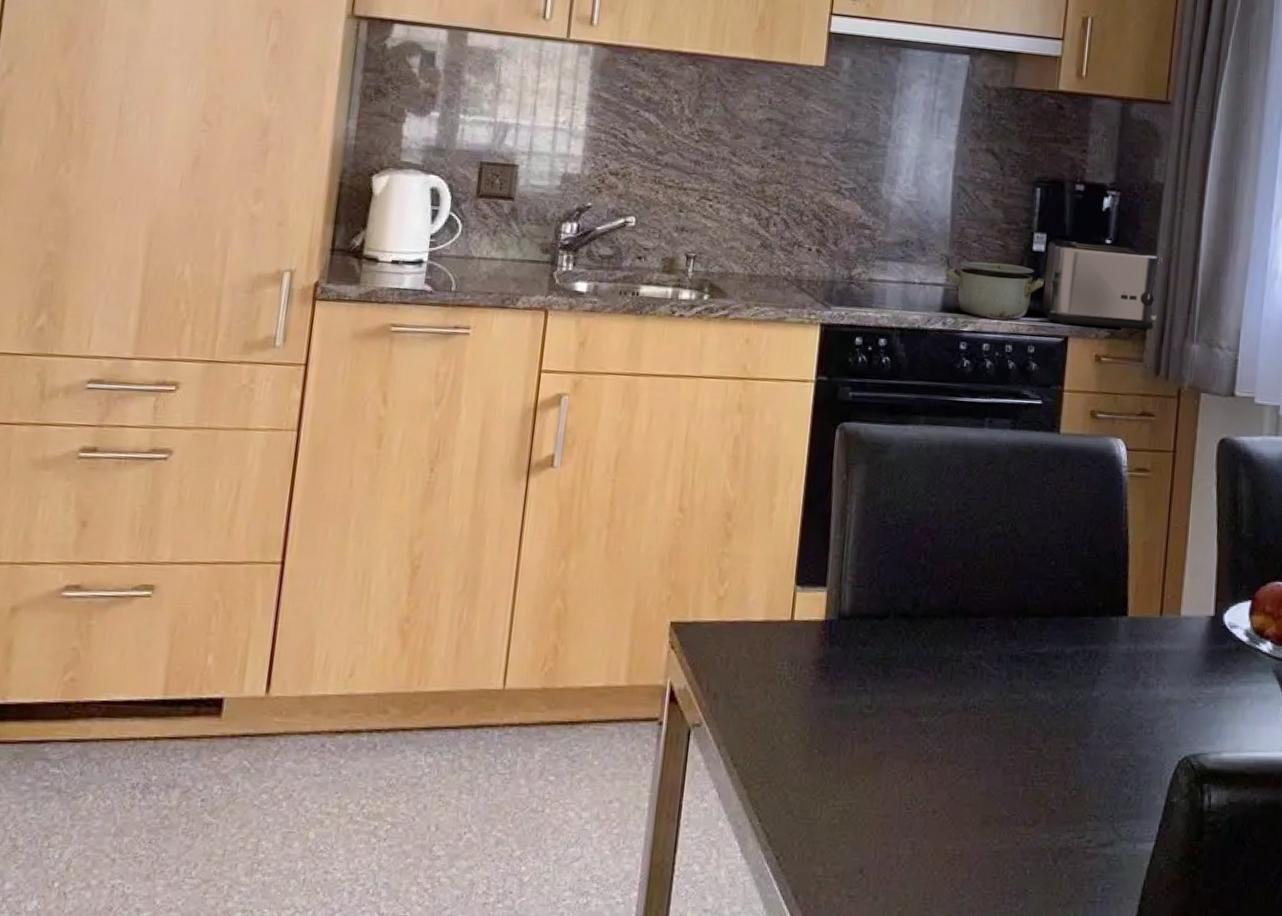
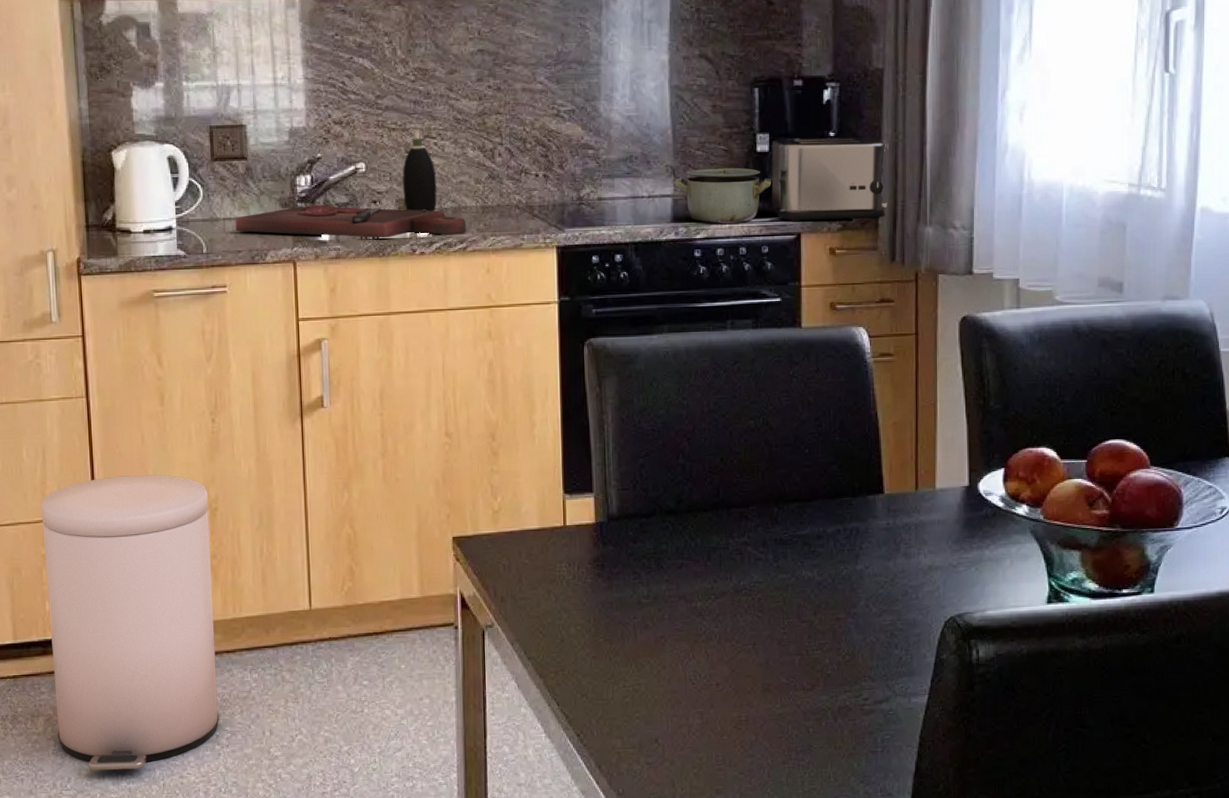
pedal bin: none [191,520,412,859] -> present [41,474,219,770]
cutting board: none [489,253,731,301] -> present [235,205,466,239]
soap dispenser: none [670,188,708,274] -> present [403,129,437,212]

